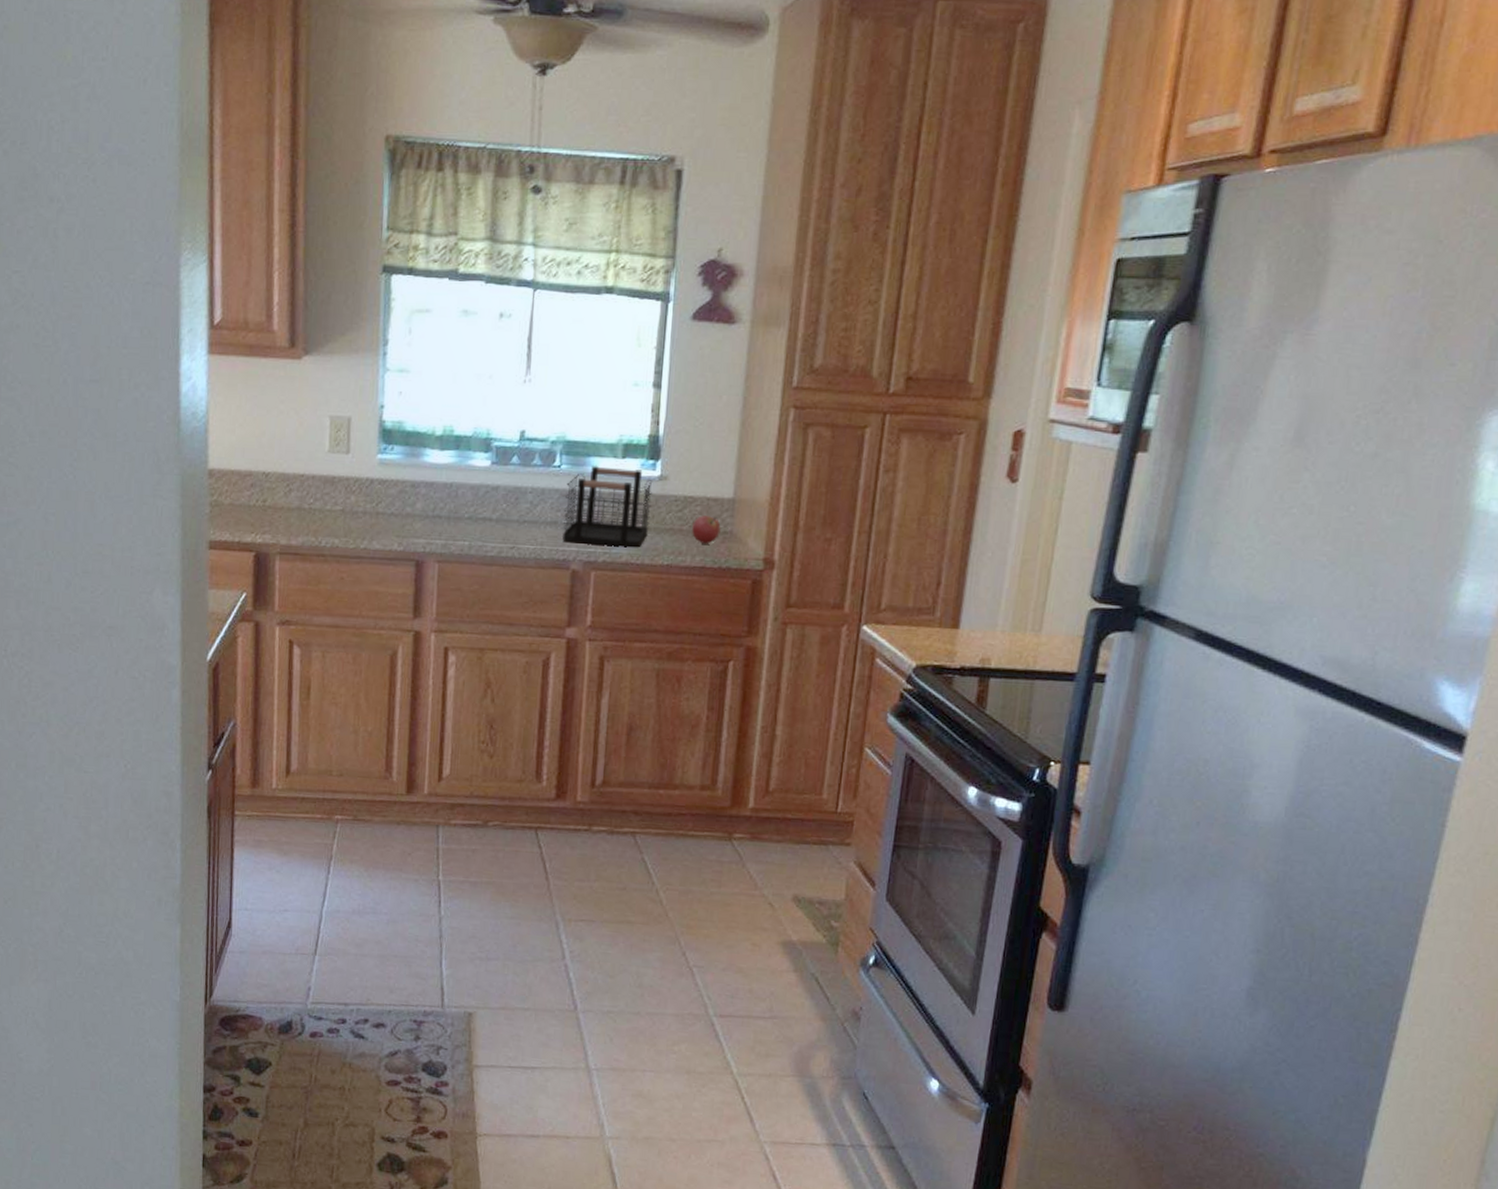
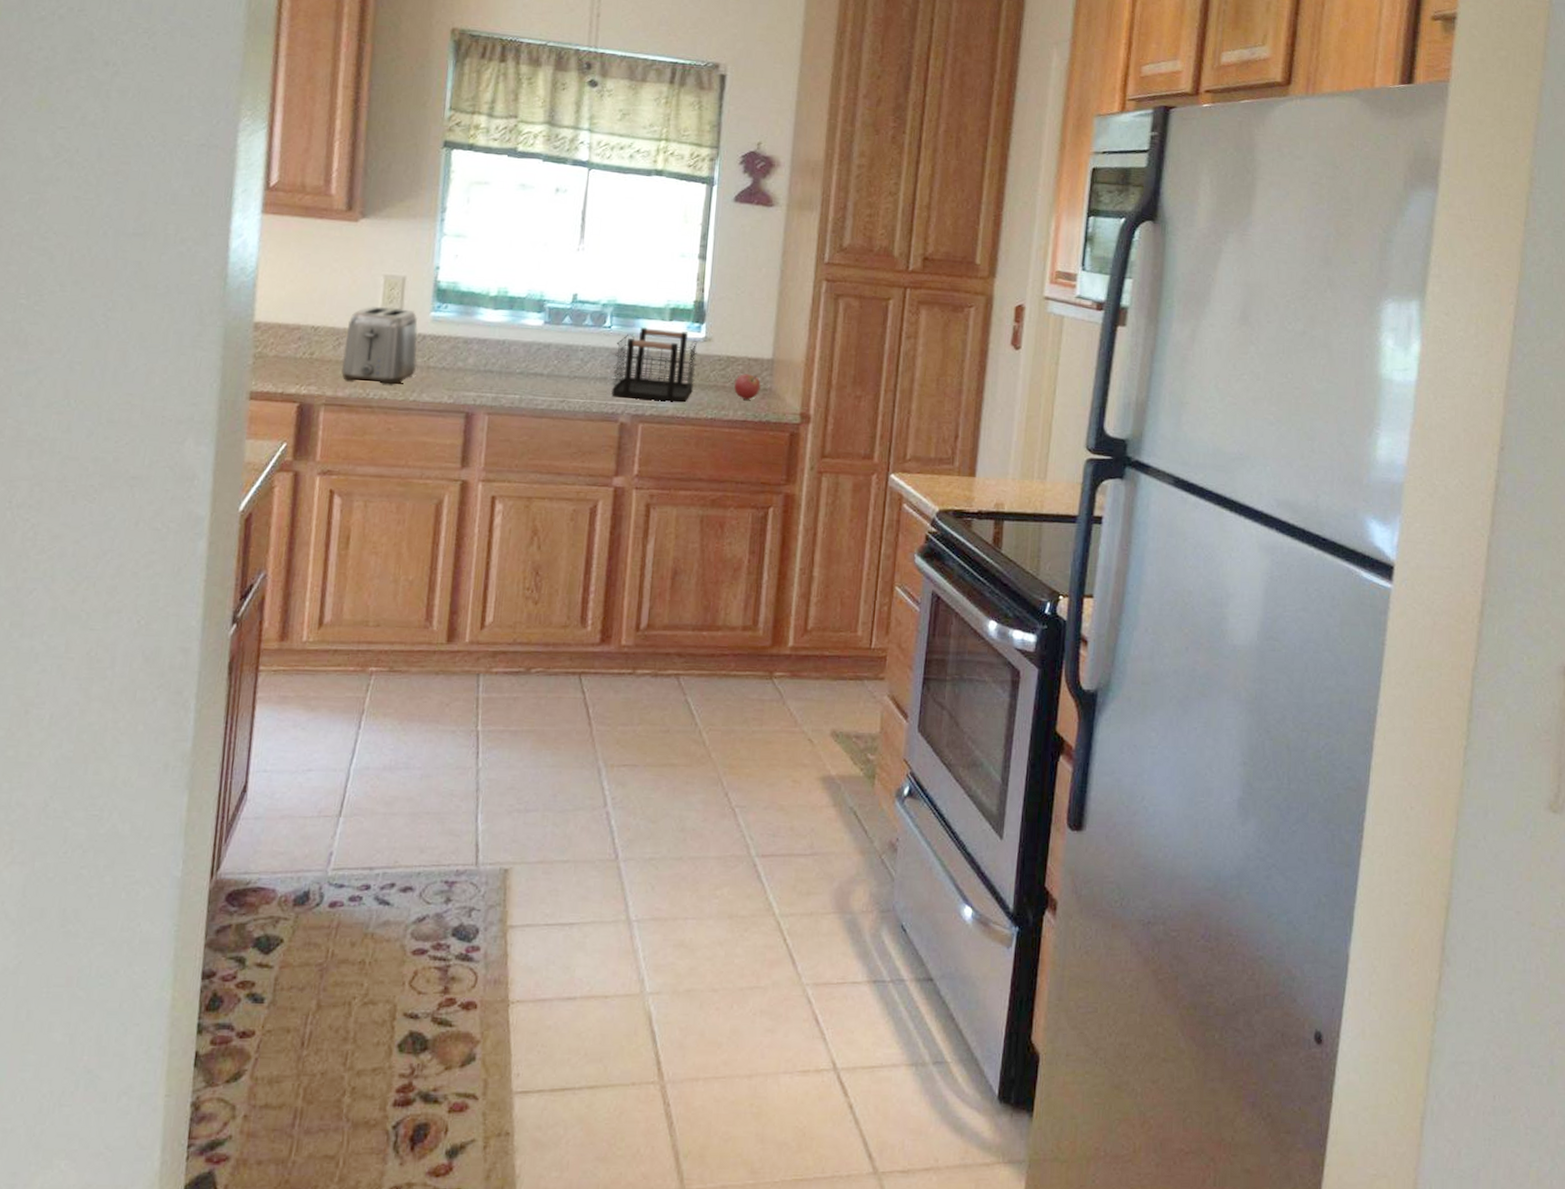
toaster: none [293,449,366,534] -> present [341,305,418,386]

